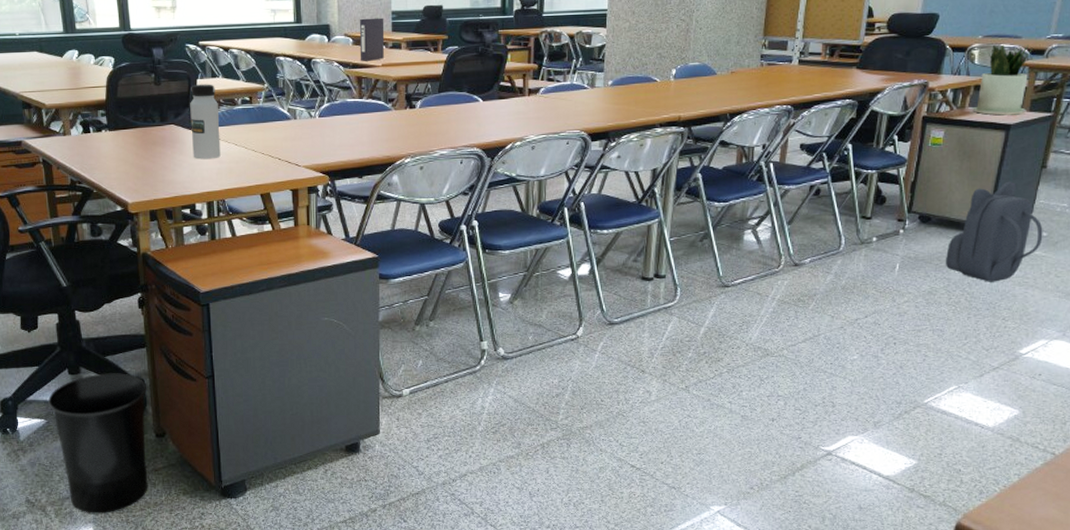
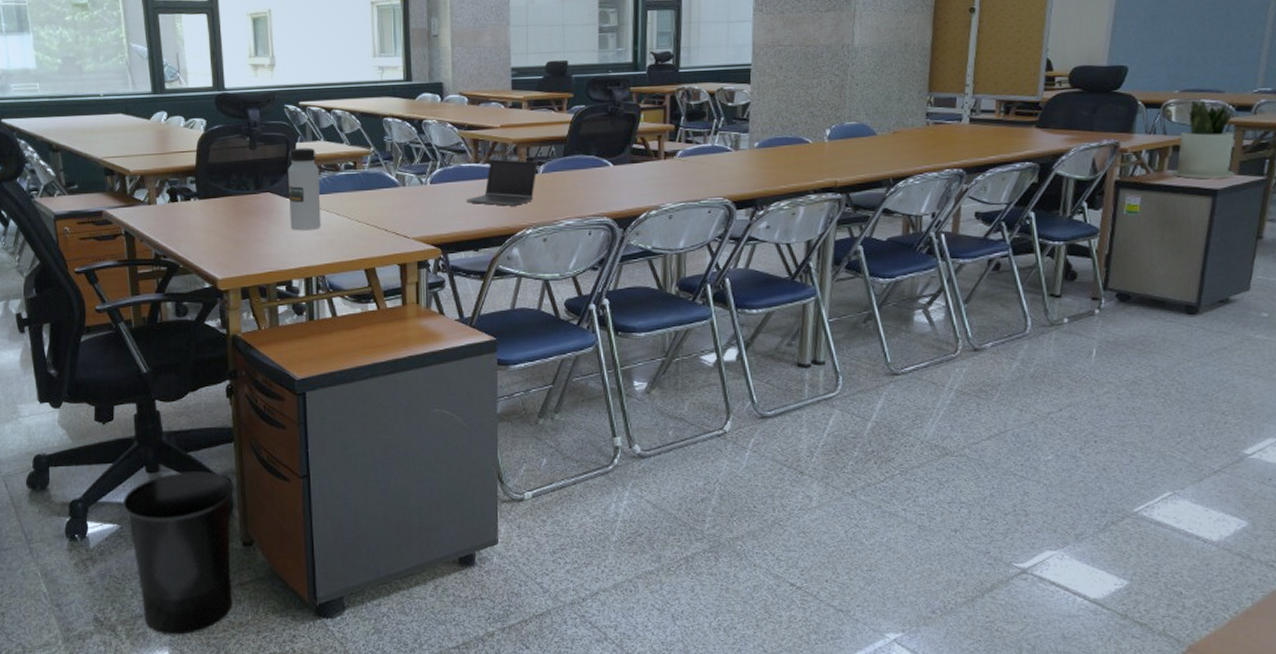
laptop computer: none [351,95,415,138] -> present [465,159,538,206]
binder: present [359,17,385,61] -> none [475,74,503,122]
backpack: present [945,181,1043,282] -> none [1149,254,1264,370]

